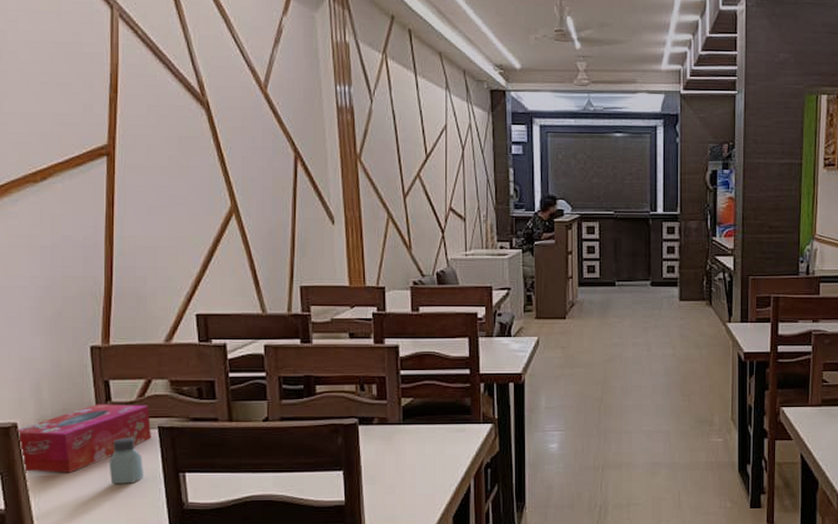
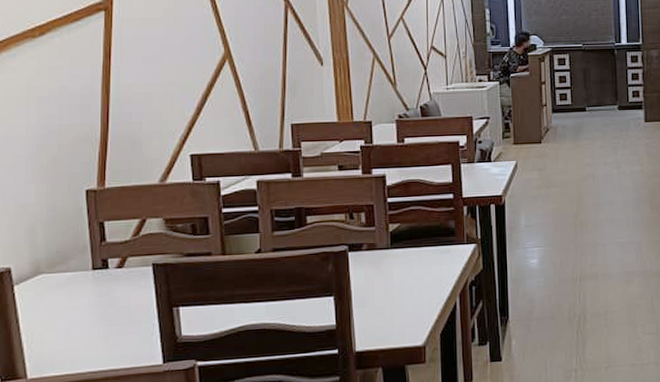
tissue box: present [16,404,151,473] -> none [9,243,145,315]
saltshaker: present [109,438,143,484] -> none [102,276,137,322]

